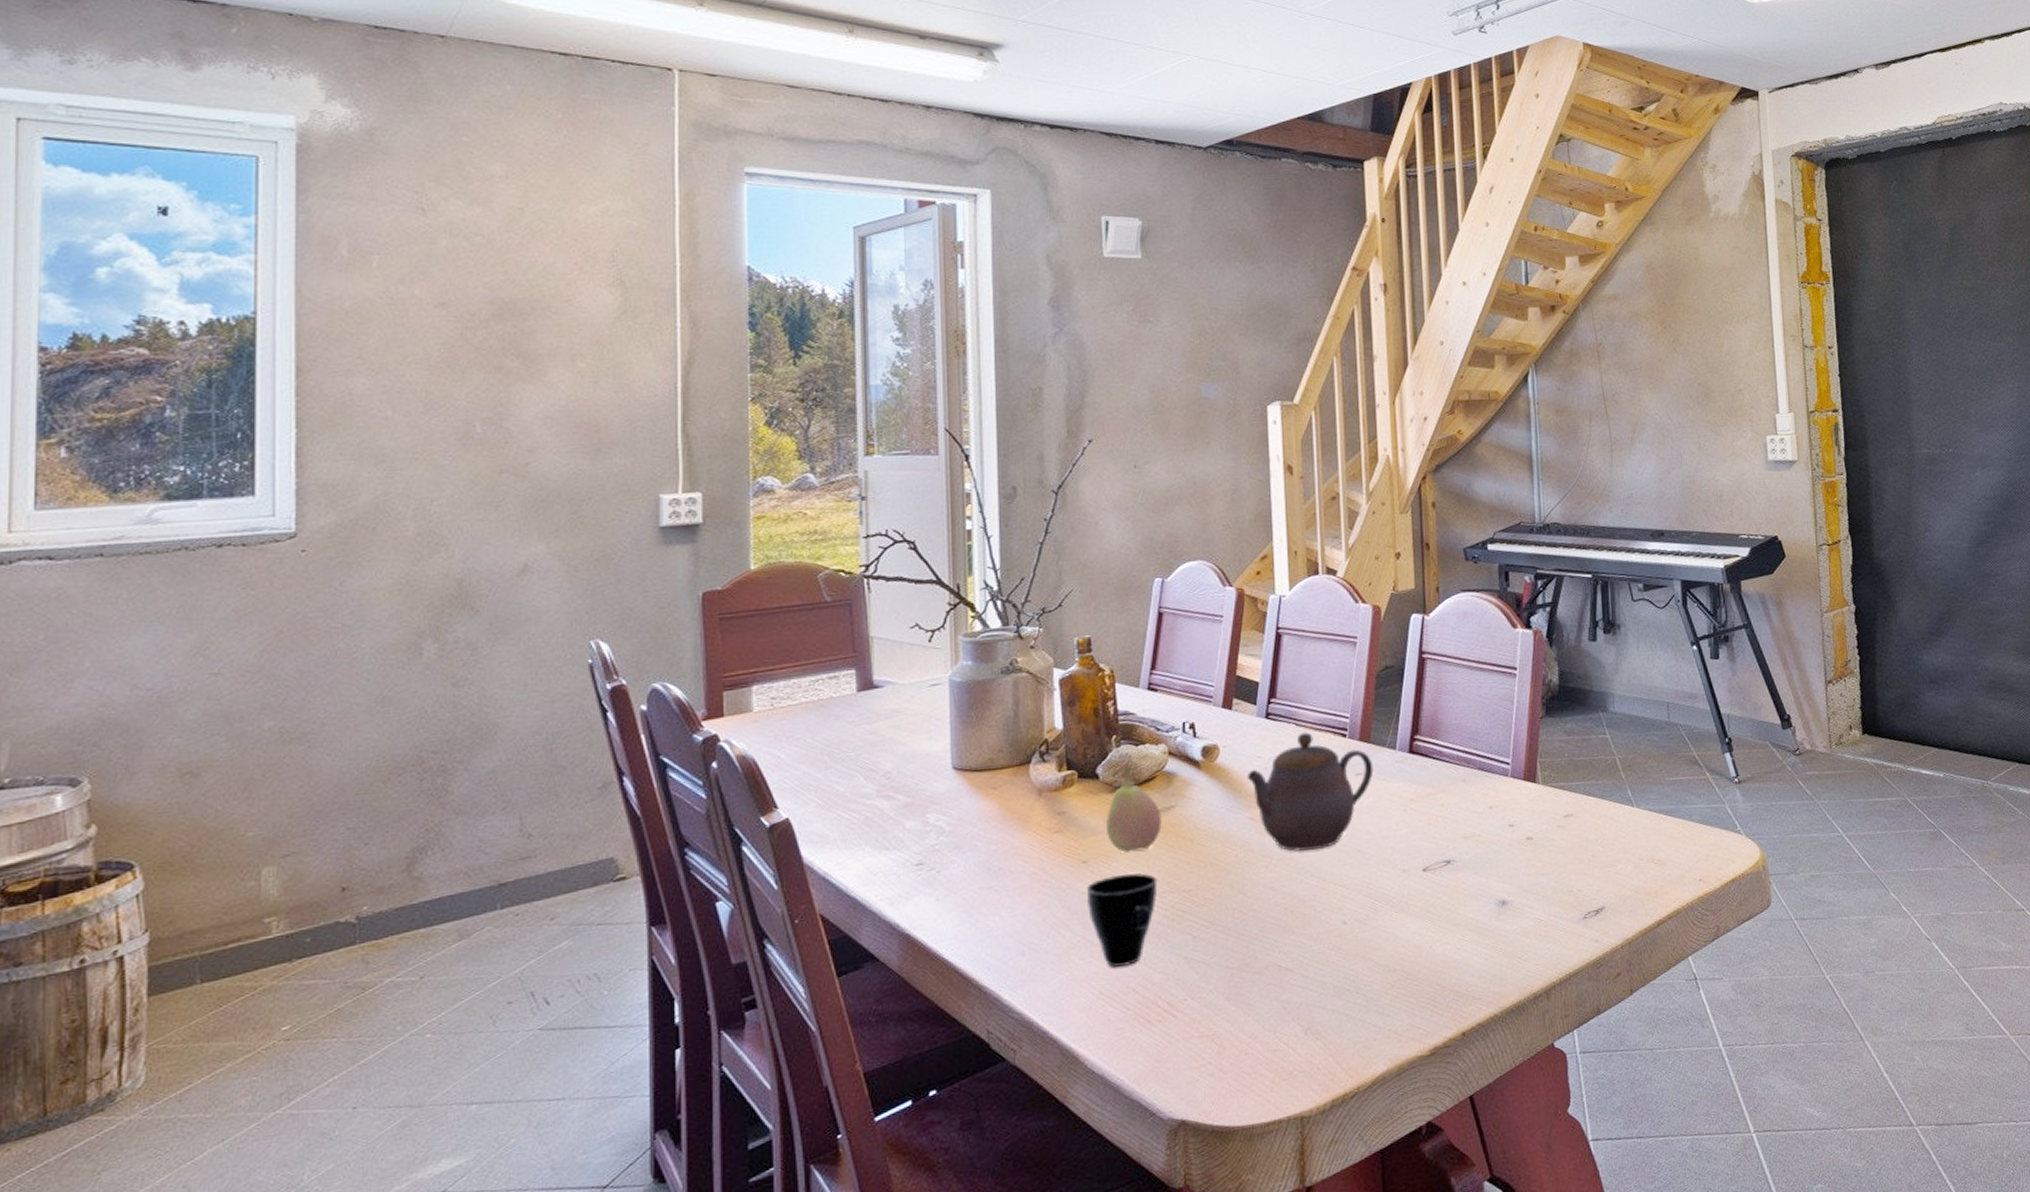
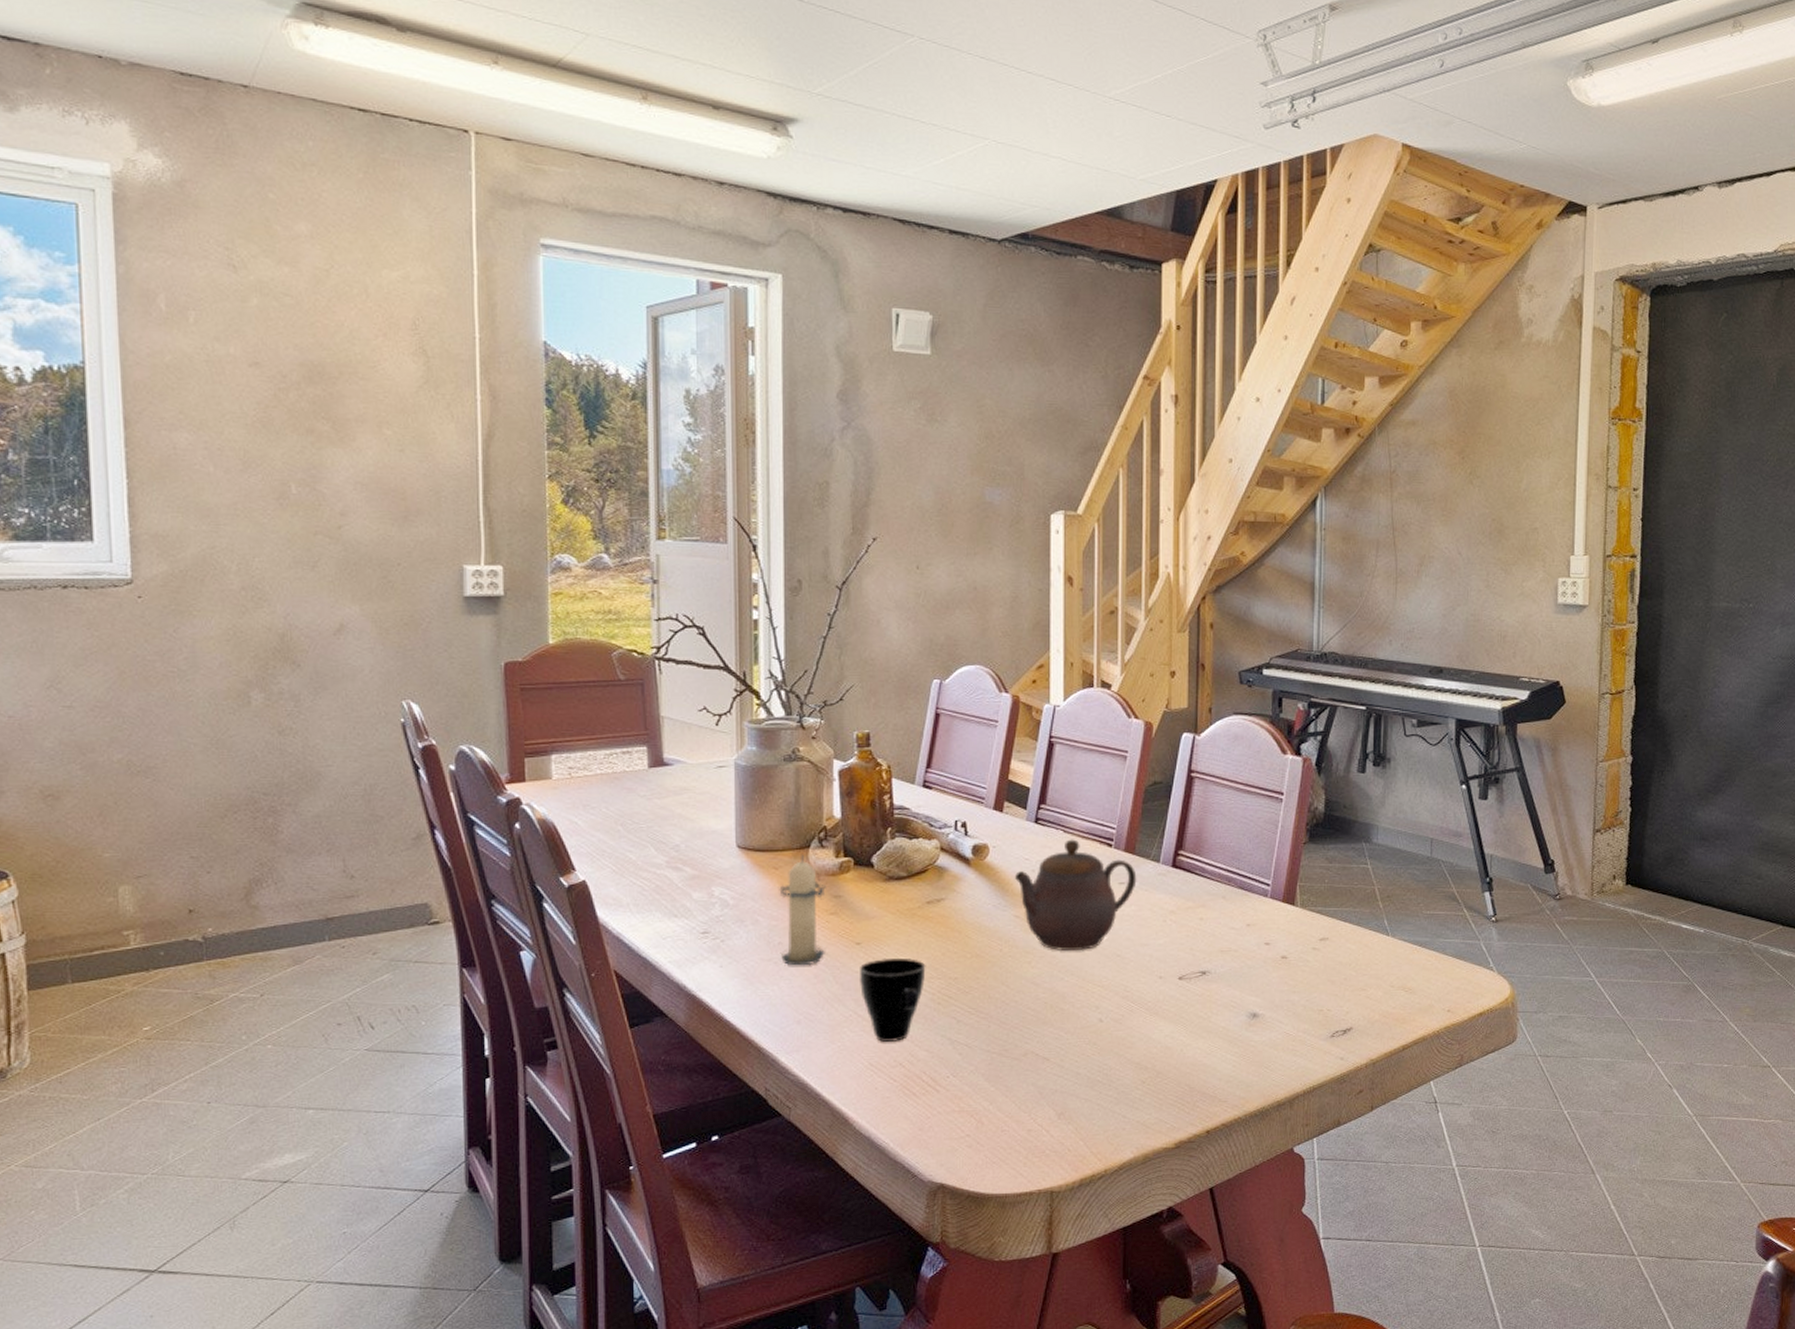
candle: none [999,770,1049,892] -> present [779,854,826,966]
fruit: present [1105,764,1162,852] -> none [878,856,932,938]

